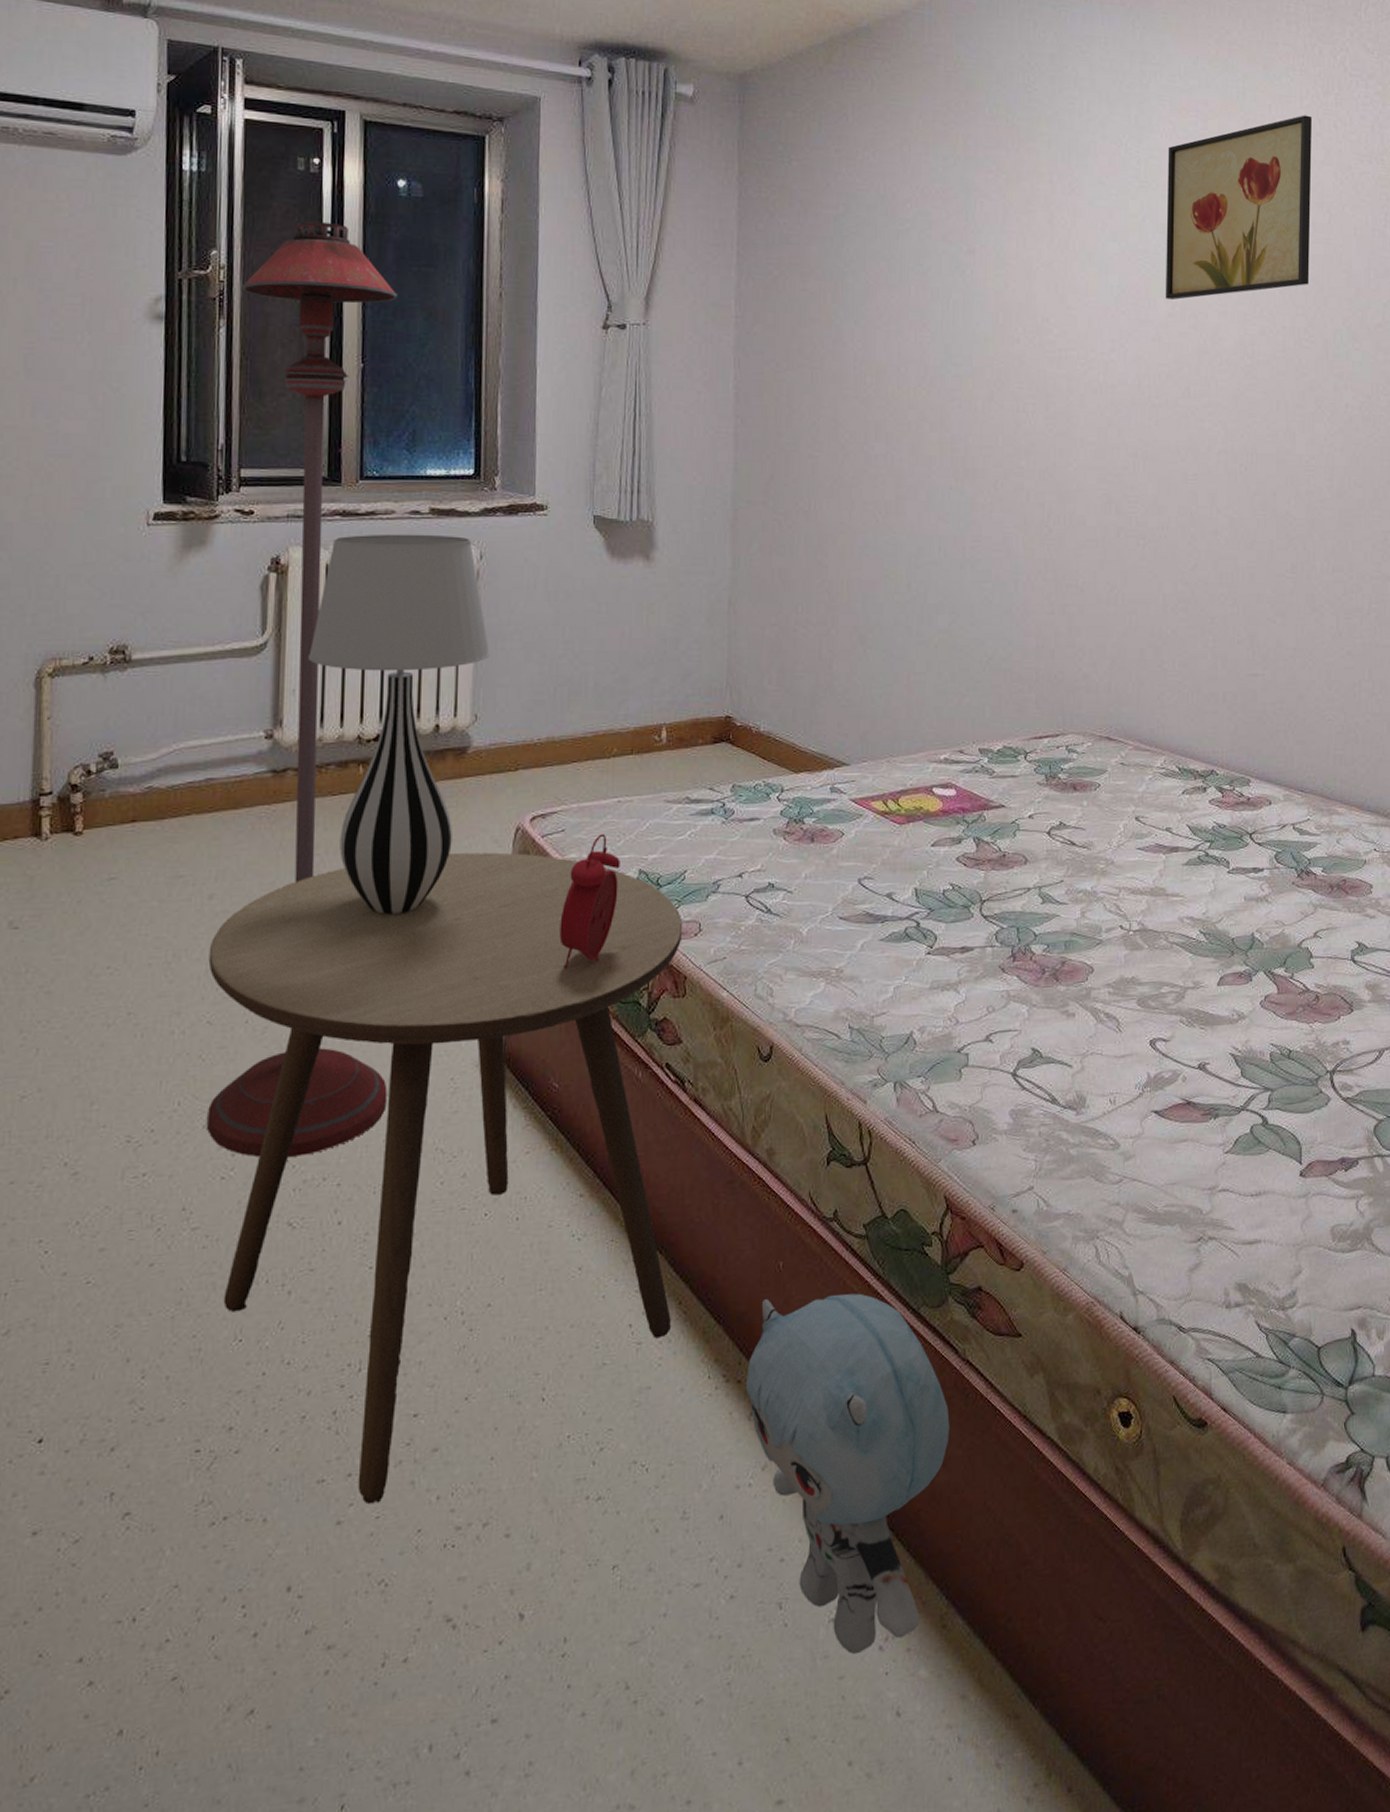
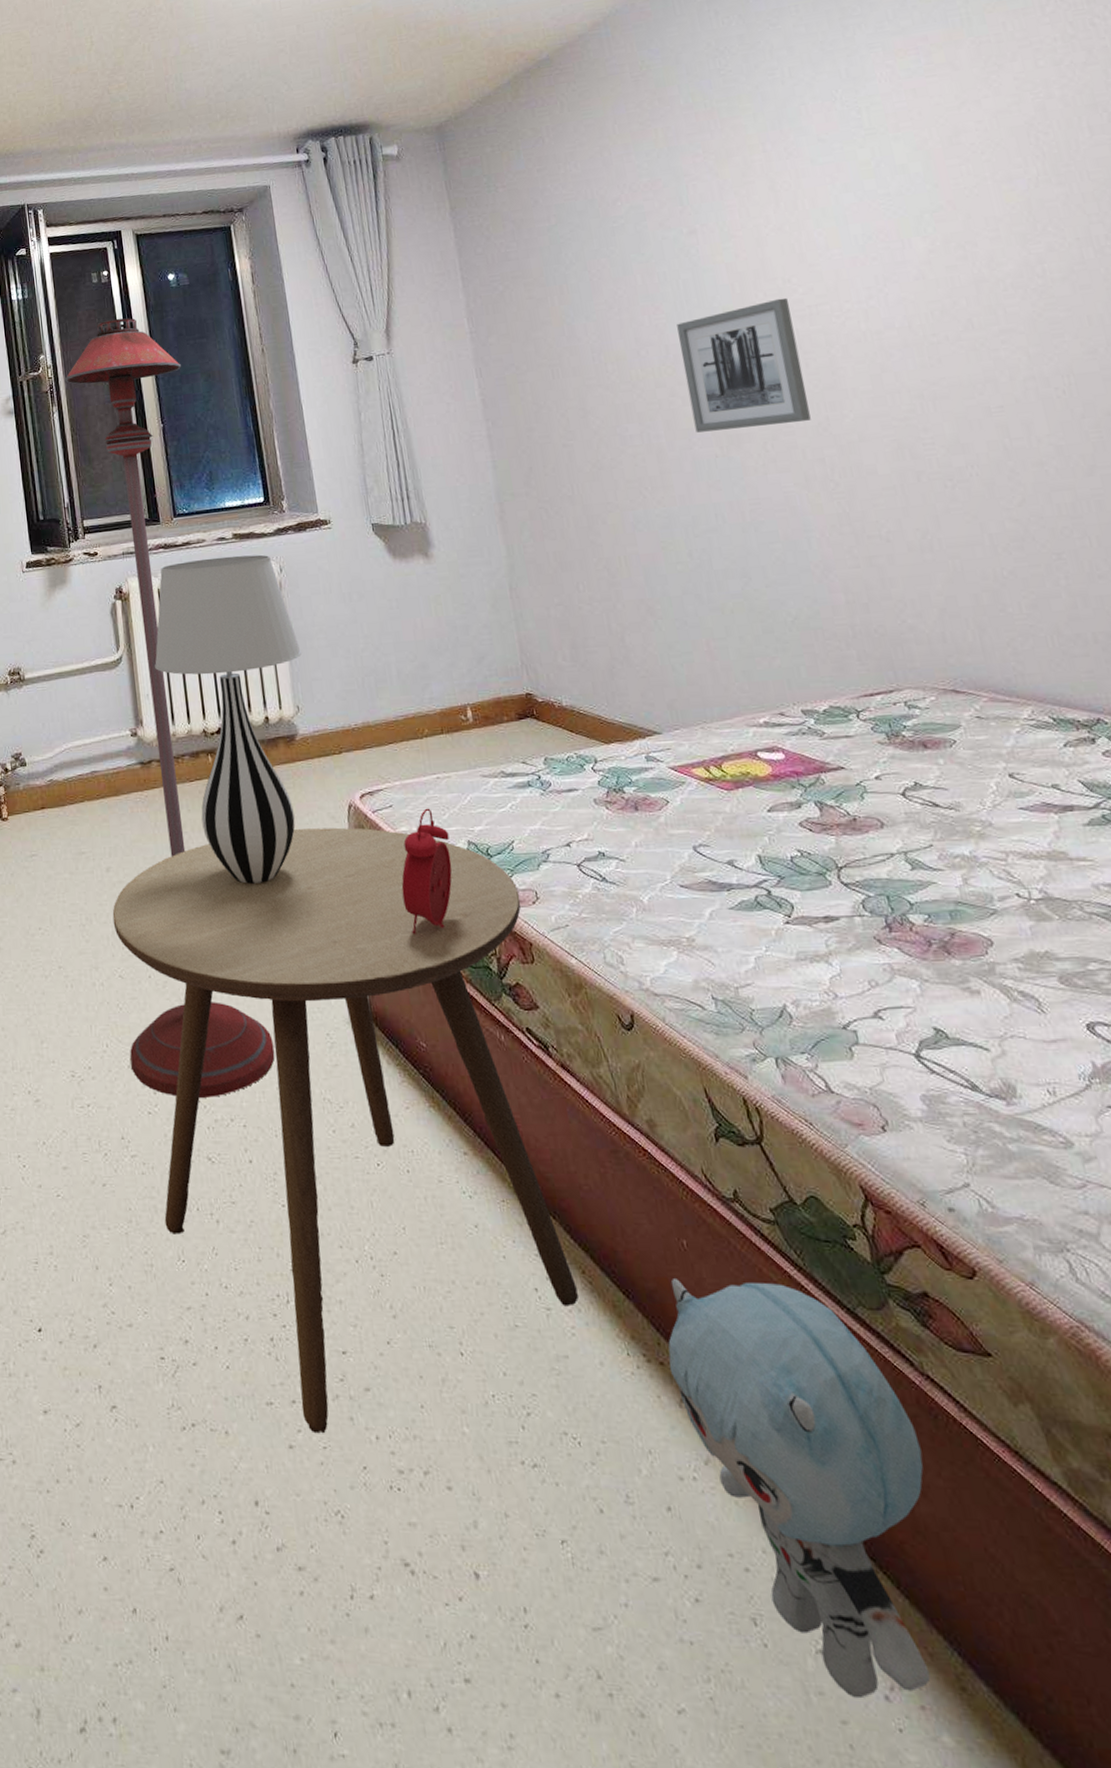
wall art: none [937,336,1042,464] -> present [676,297,811,433]
wall art: present [1165,115,1313,300] -> none [890,21,1099,237]

